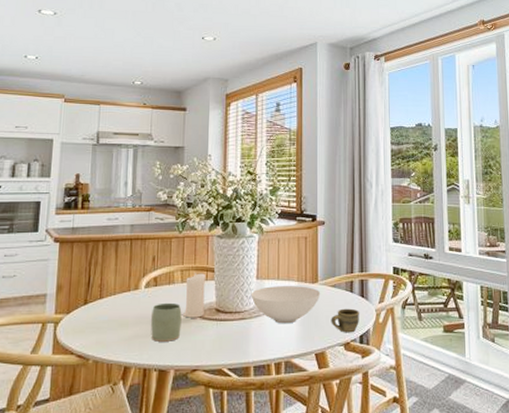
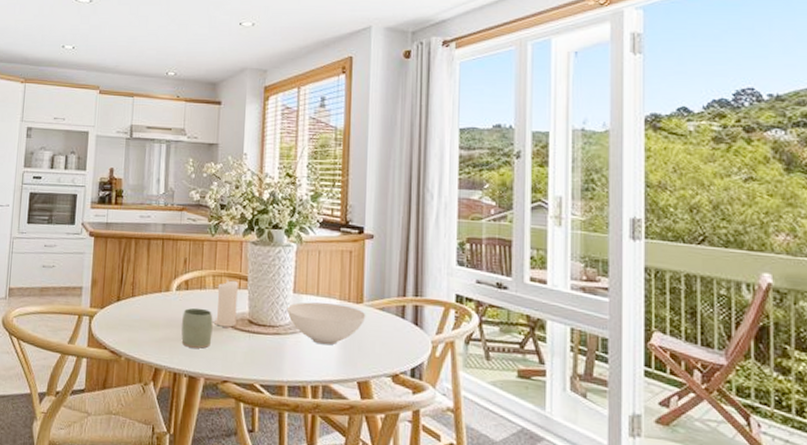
cup: present [331,308,360,333] -> none [377,335,413,364]

